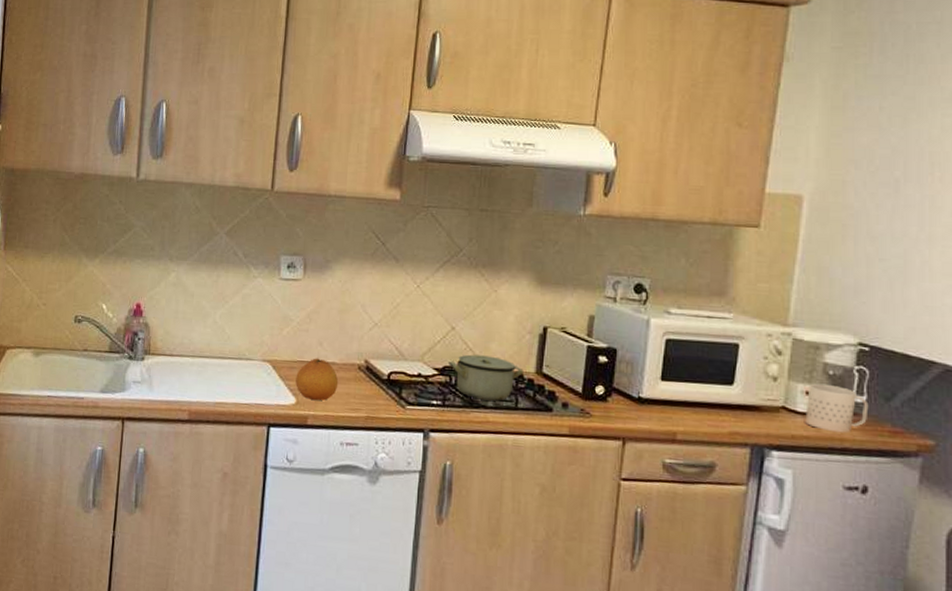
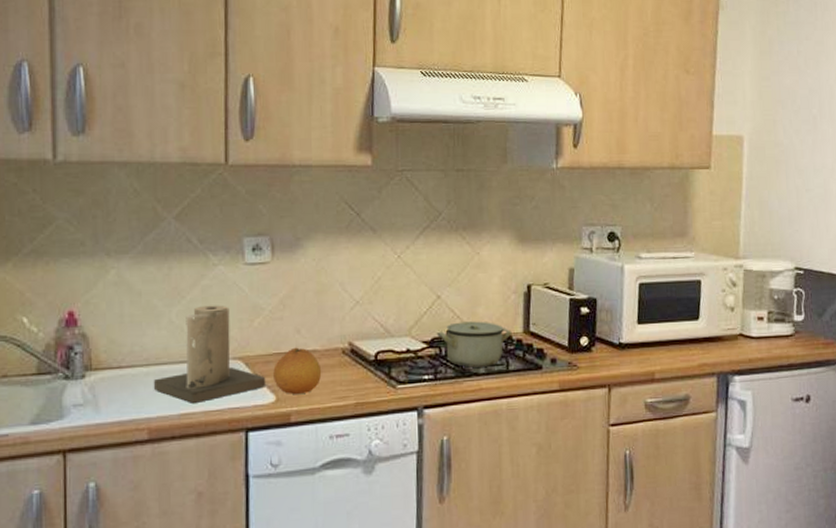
paper towel roll: none [196,311,288,395] -> present [153,305,265,403]
mug: present [805,383,869,434] -> none [758,308,807,351]

